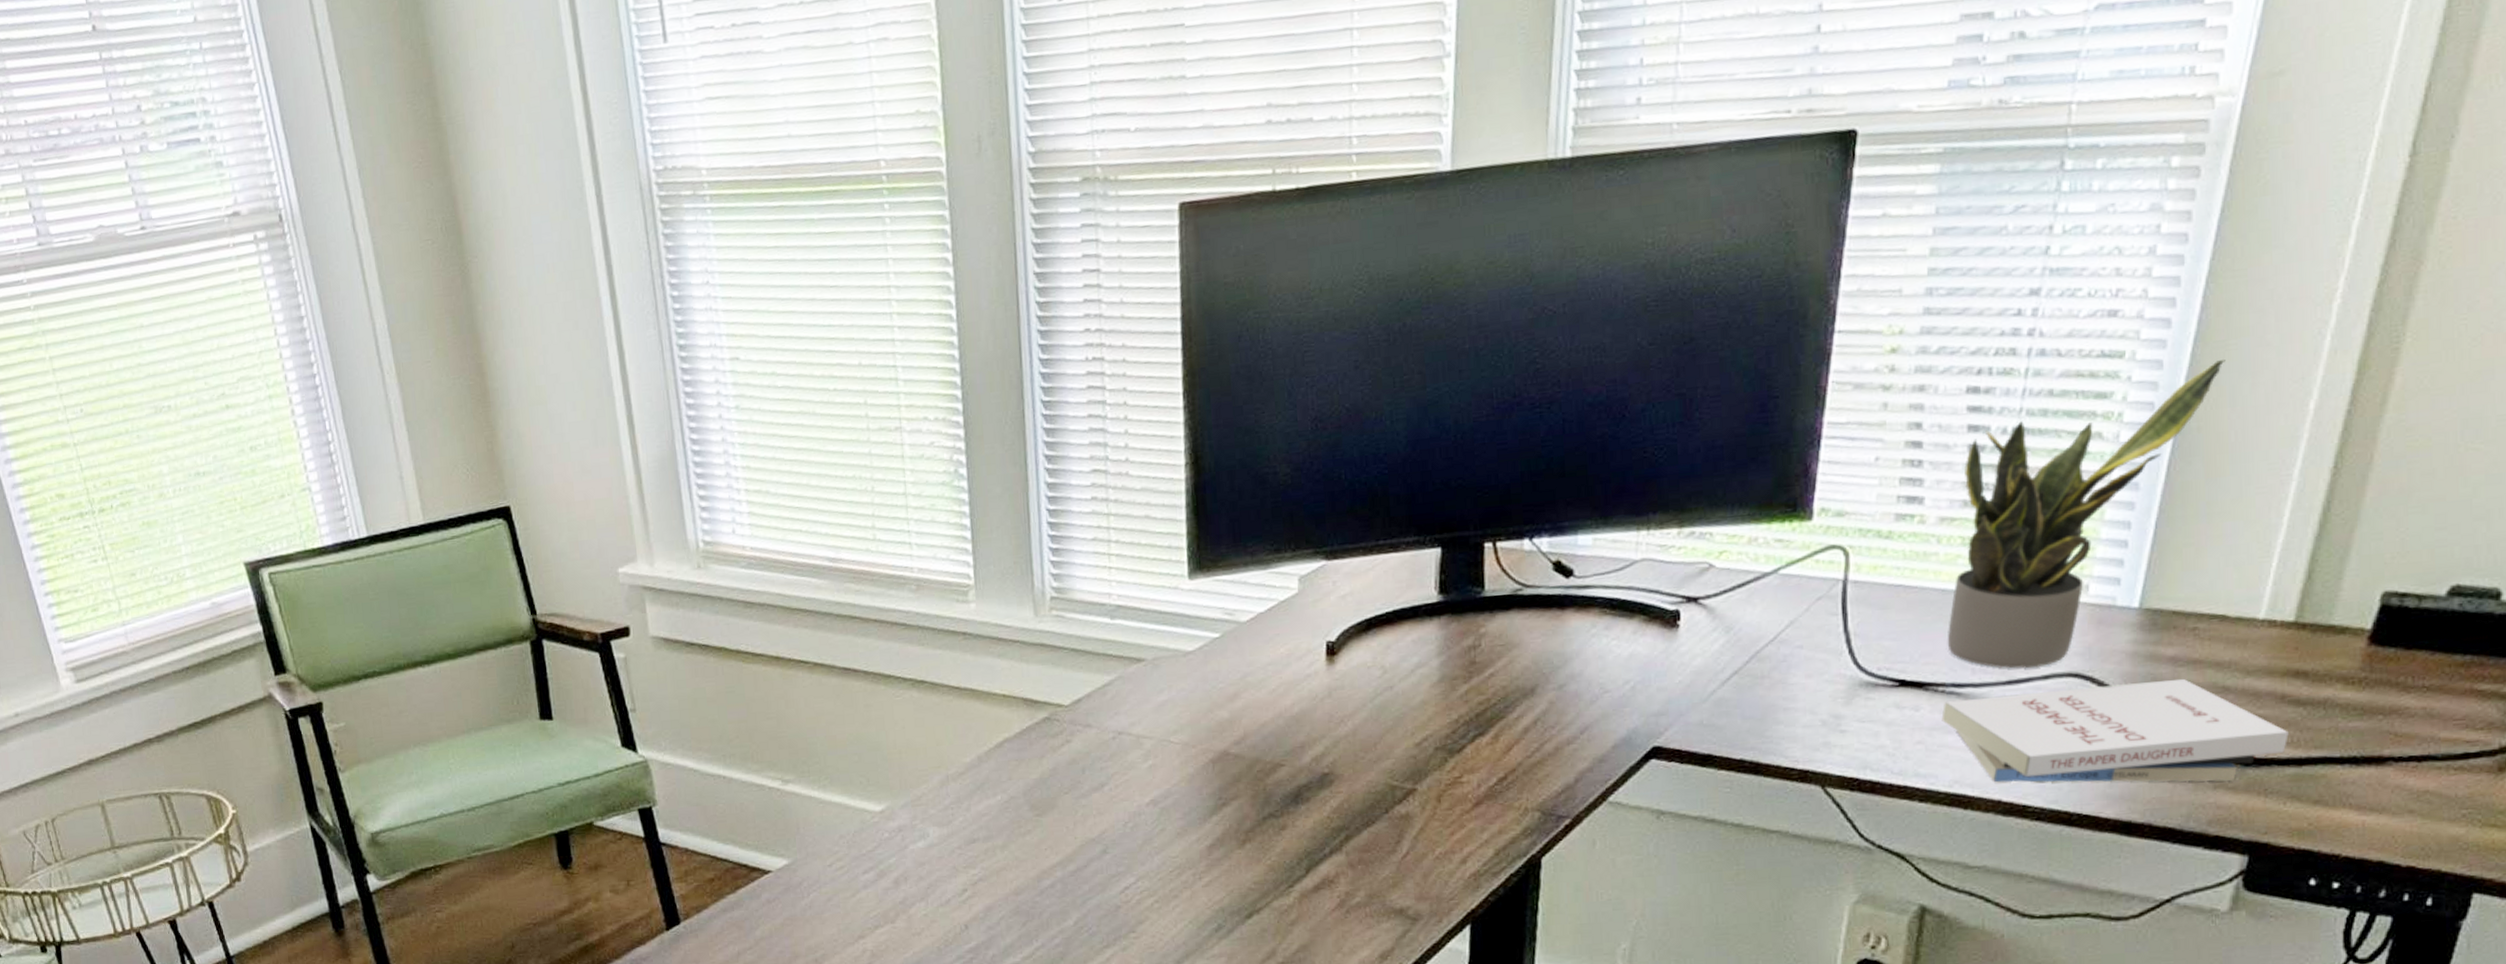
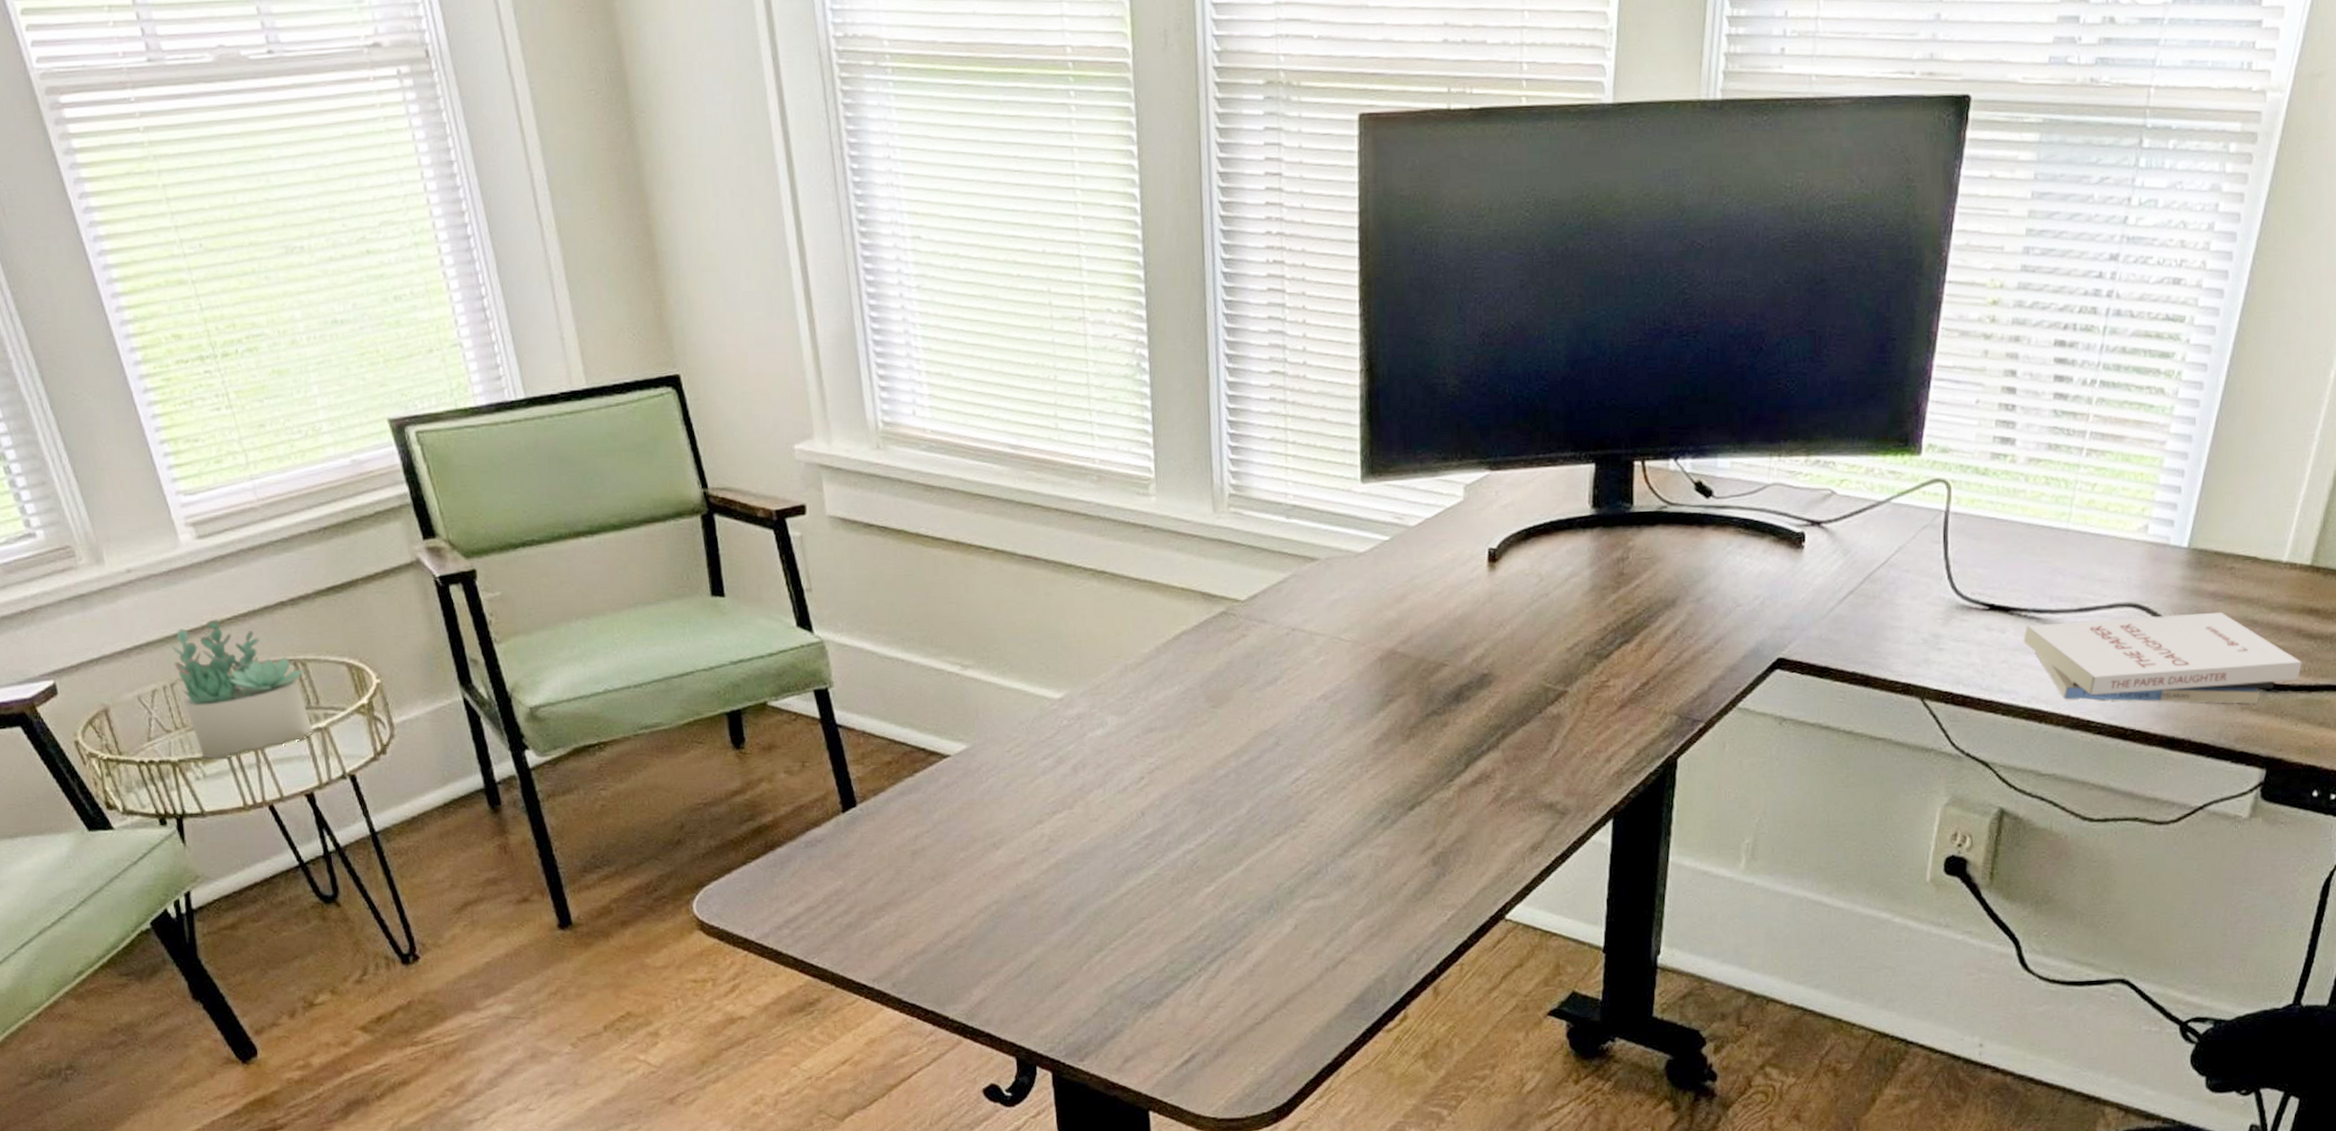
succulent plant: none [53,757,176,889] -> present [171,619,313,759]
potted plant: present [1947,360,2226,669] -> none [2030,329,2266,598]

